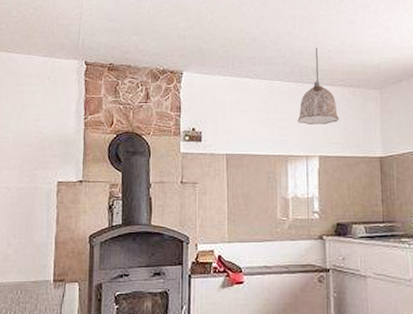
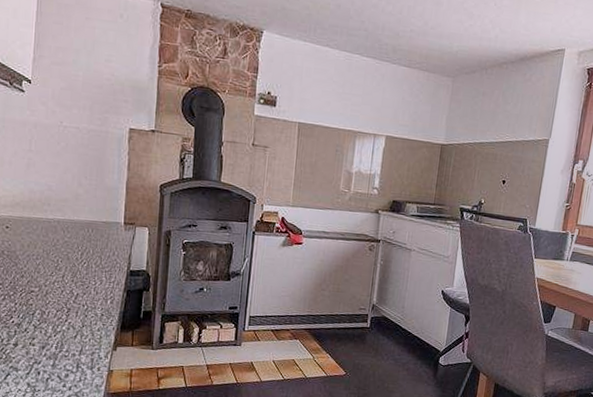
pendant lamp: present [297,47,339,124] -> none [370,24,411,106]

